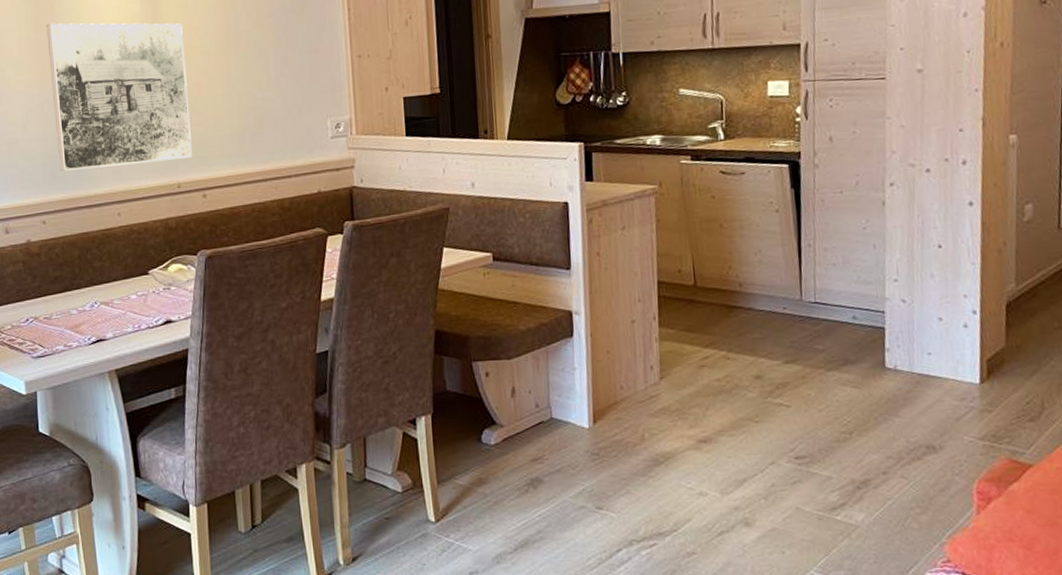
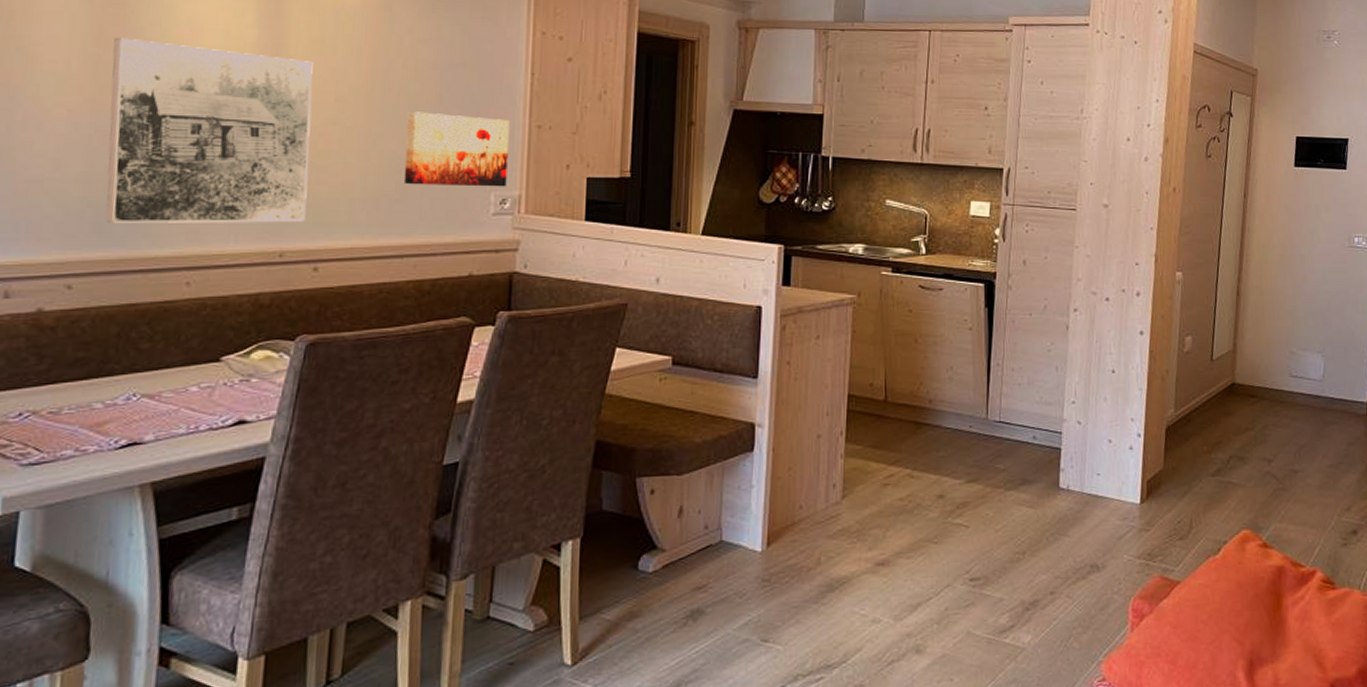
wall art: none [255,53,339,119] -> present [403,111,509,187]

